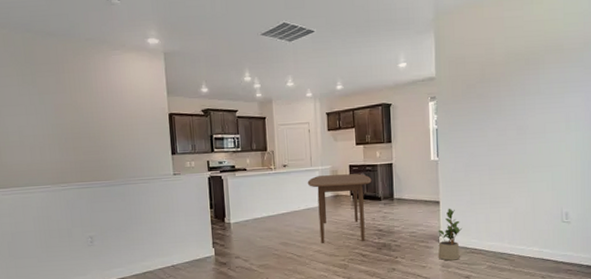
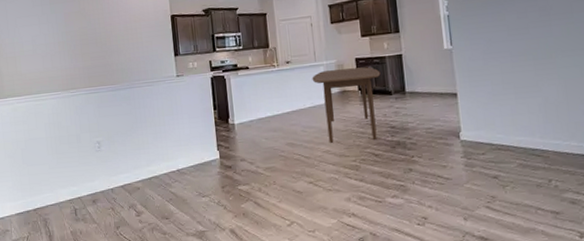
potted plant: present [438,208,463,261] -> none [457,100,486,159]

